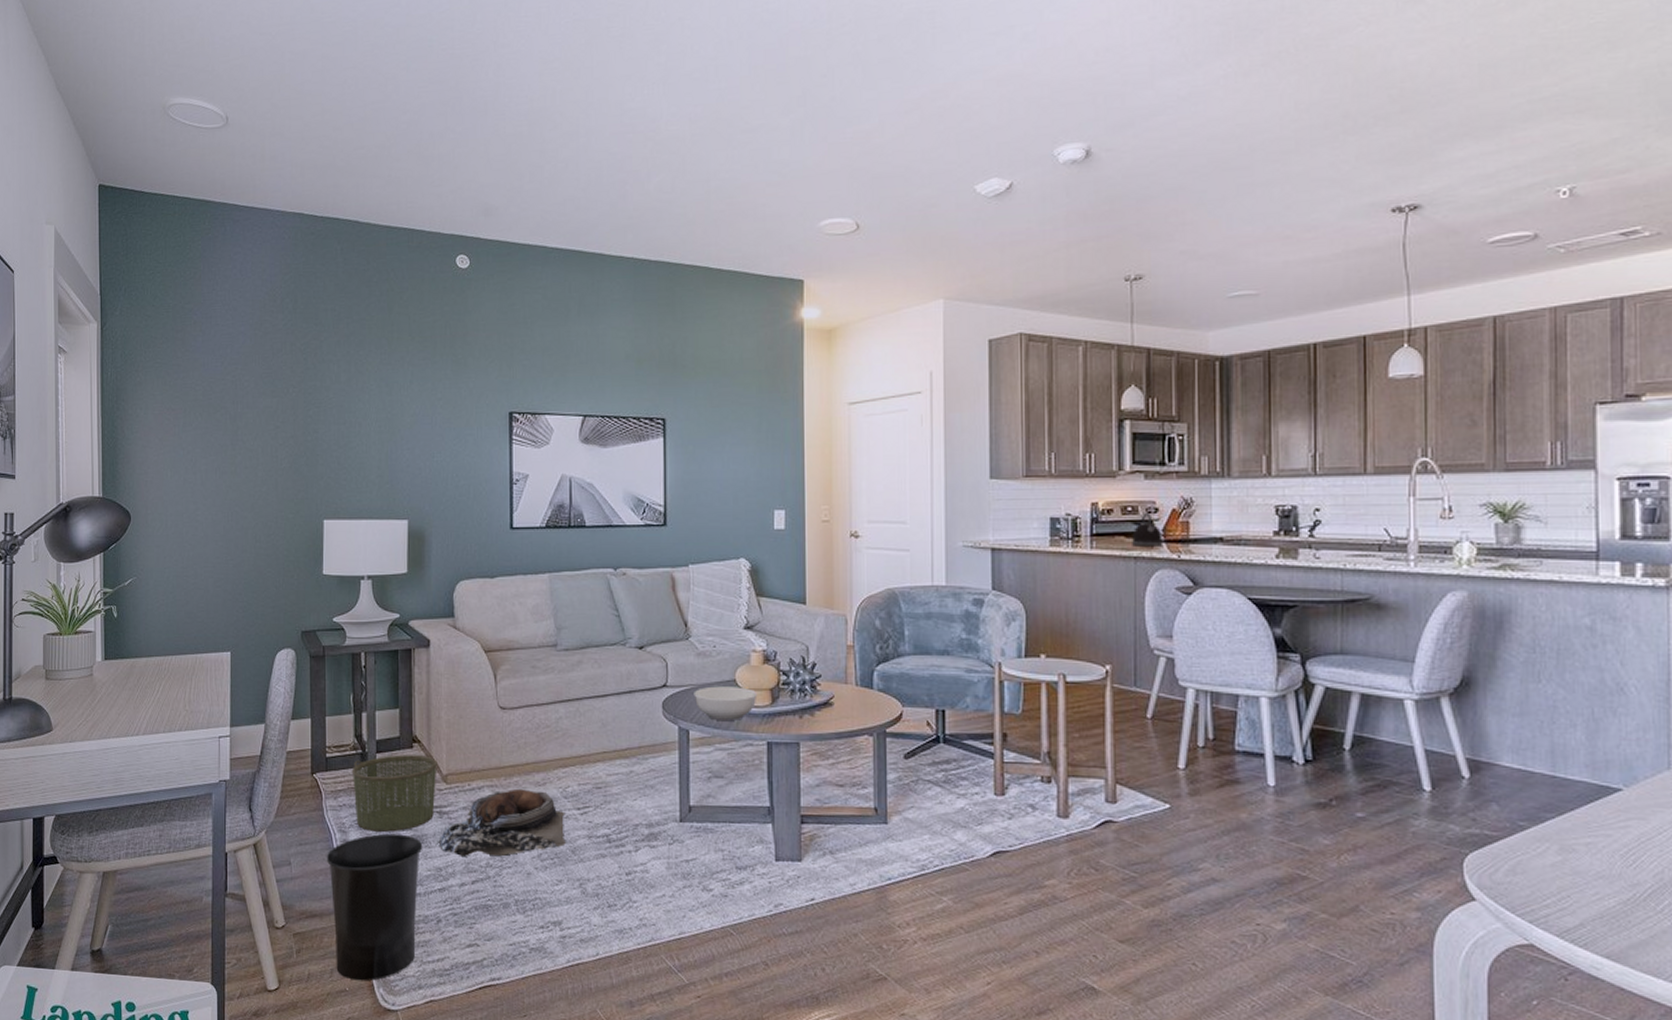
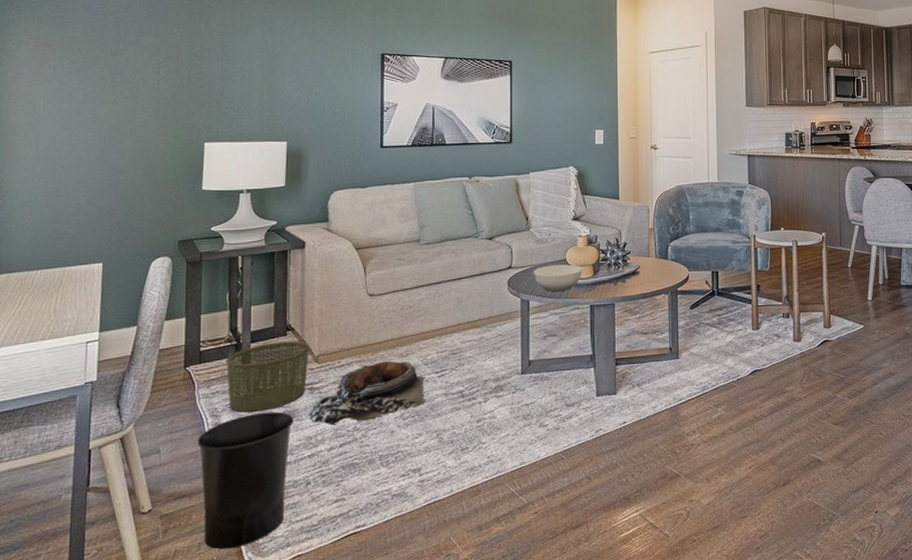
kettle: present [1132,512,1164,548] -> none [836,128,856,153]

